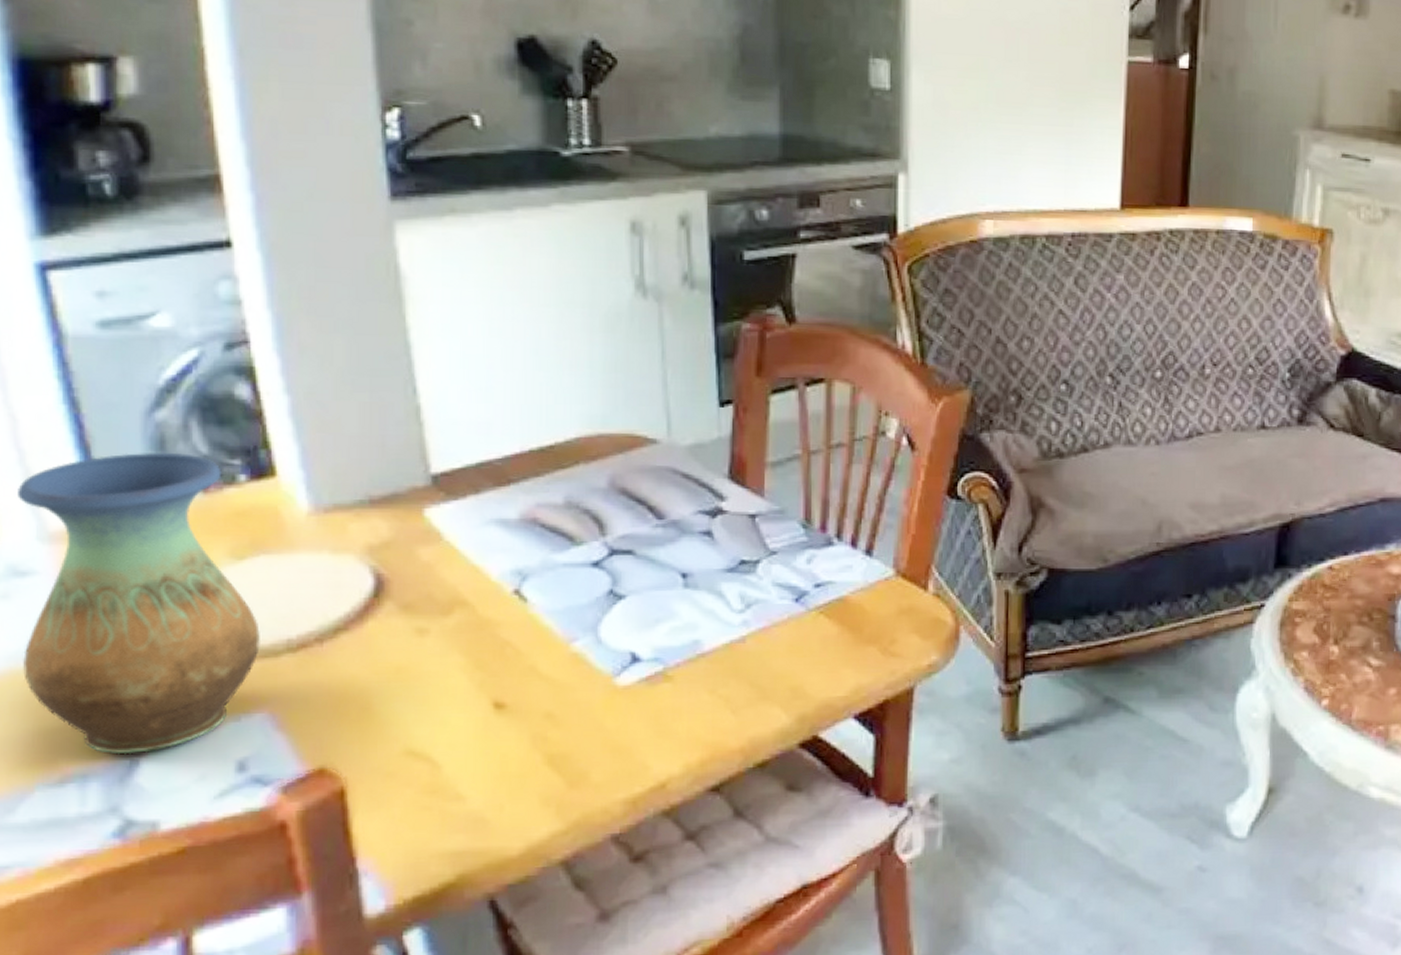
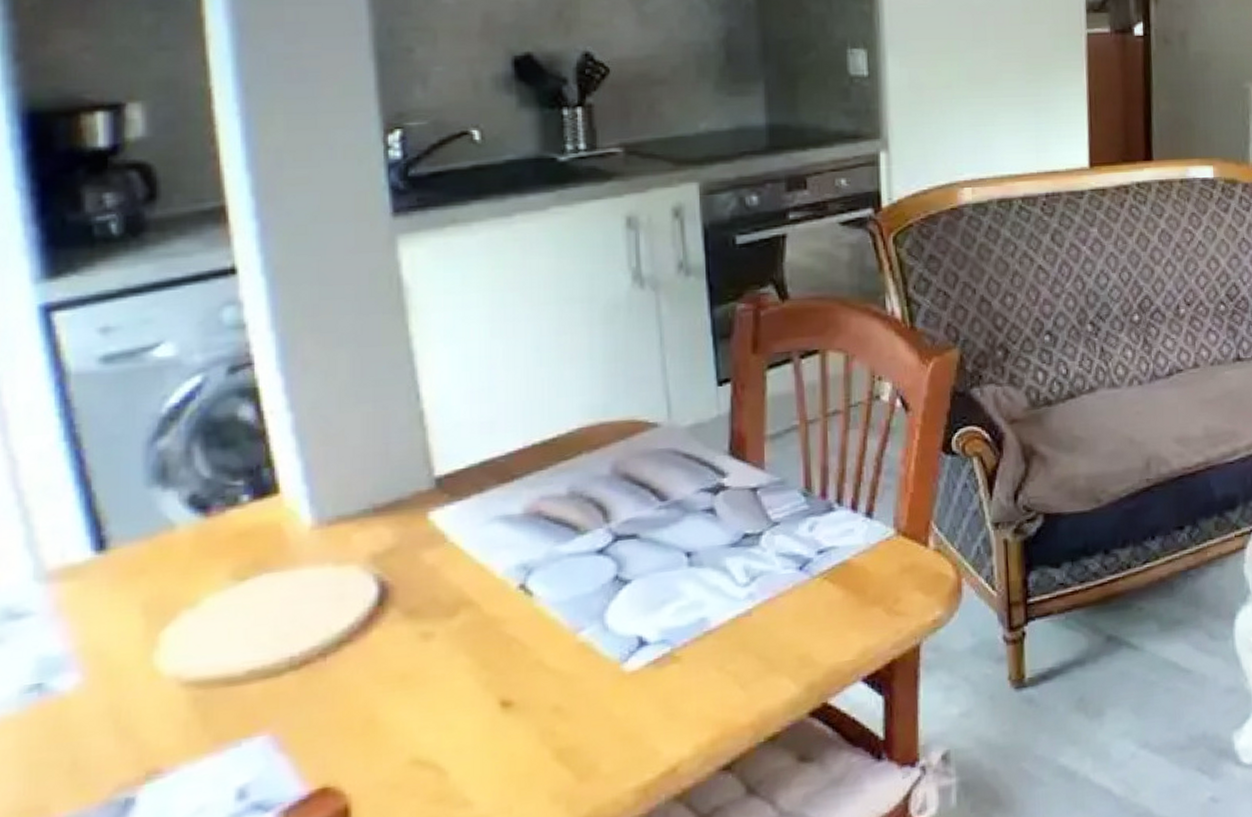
vase: present [18,452,262,755] -> none [15,478,263,794]

